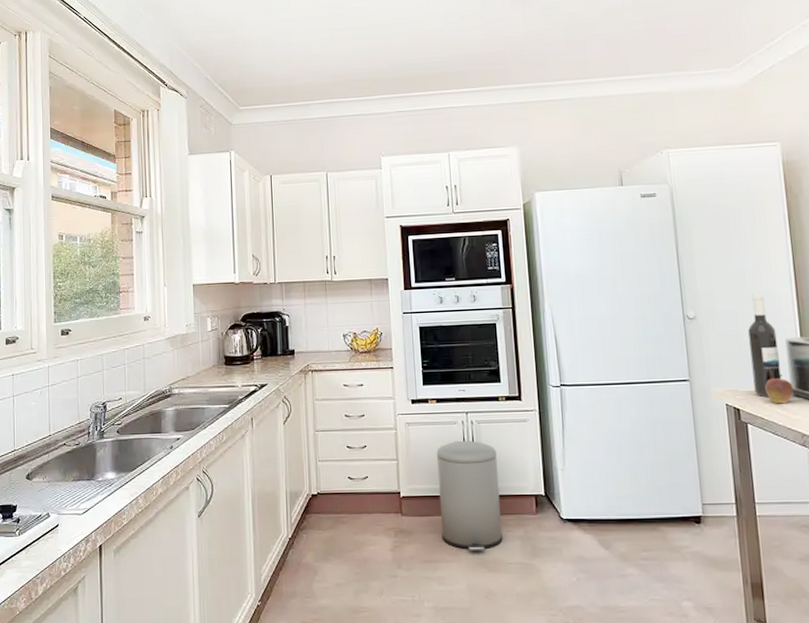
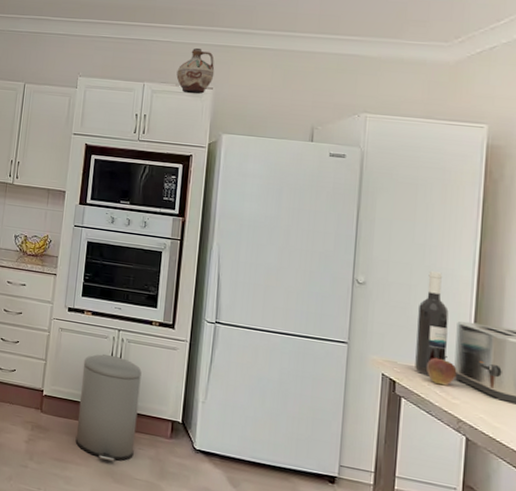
ceramic jug: none [479,109,517,157] -> present [176,48,215,95]

